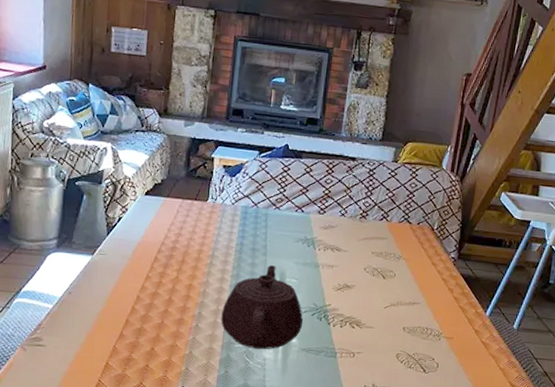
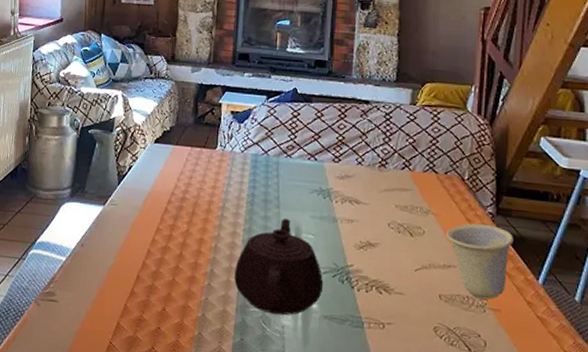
cup: none [414,267,470,330] -> present [447,223,514,300]

